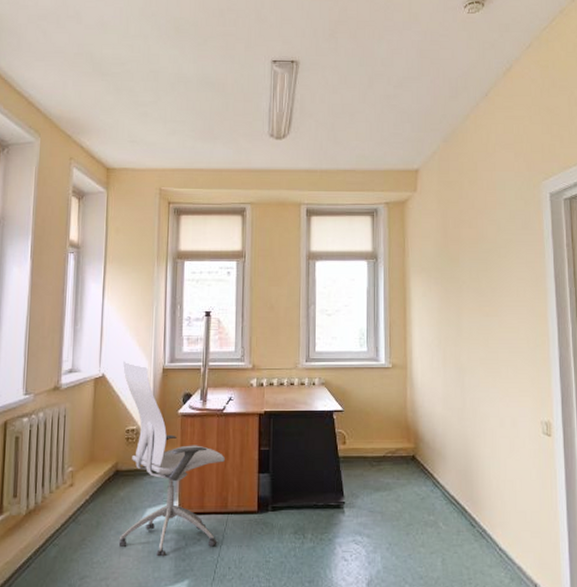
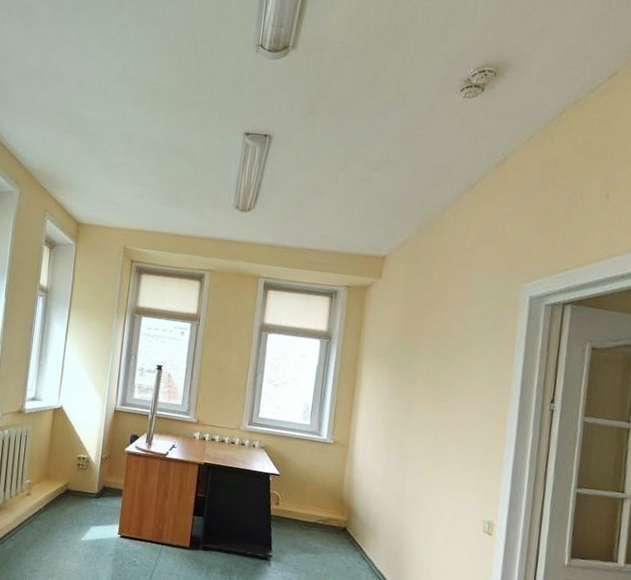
office chair: present [118,361,225,557] -> none [64,397,164,570]

